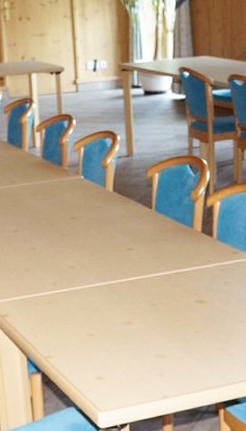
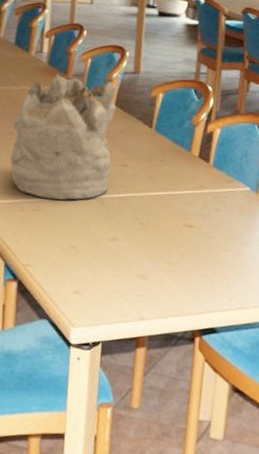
mineral sample: none [16,165,117,291] -> present [10,74,117,200]

